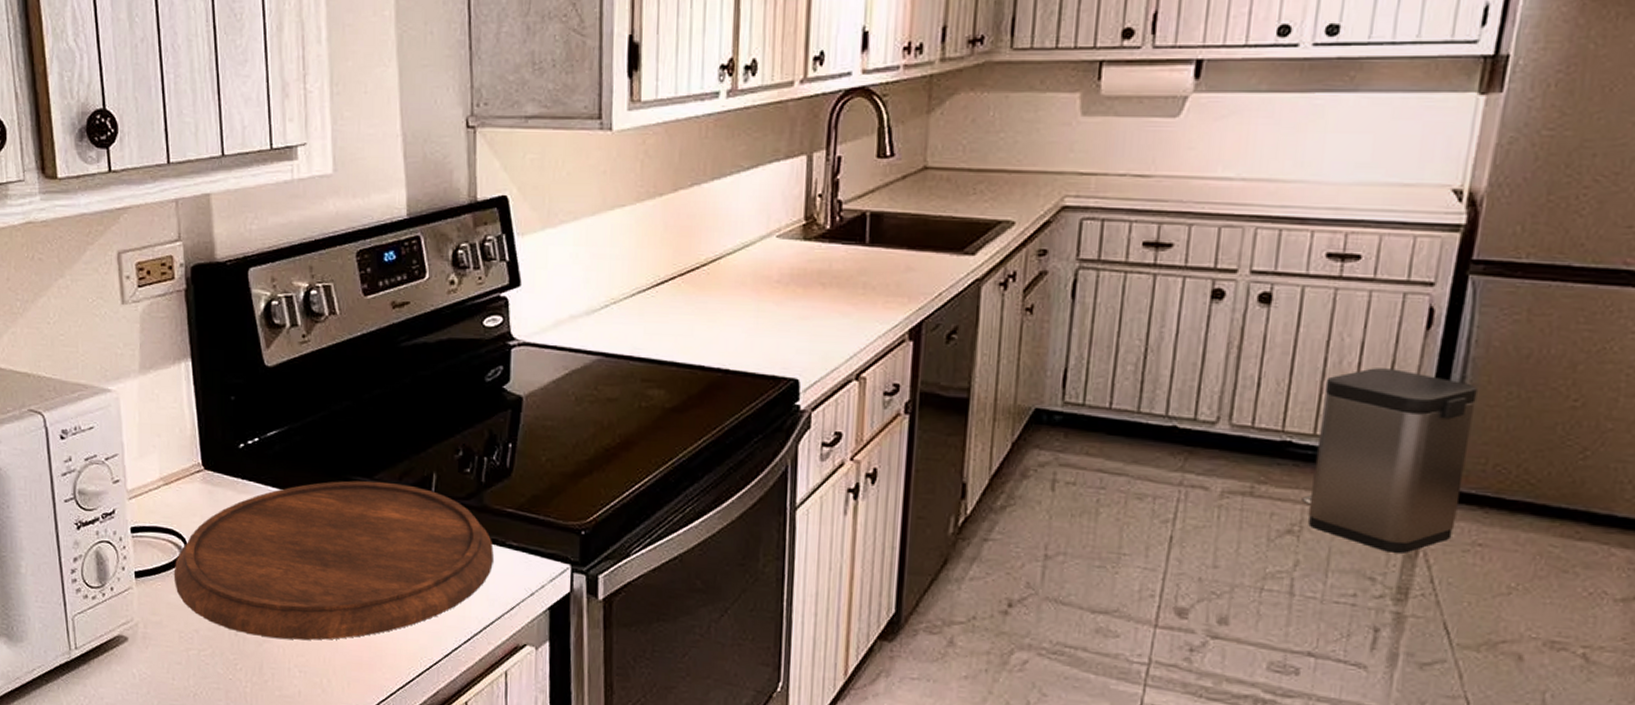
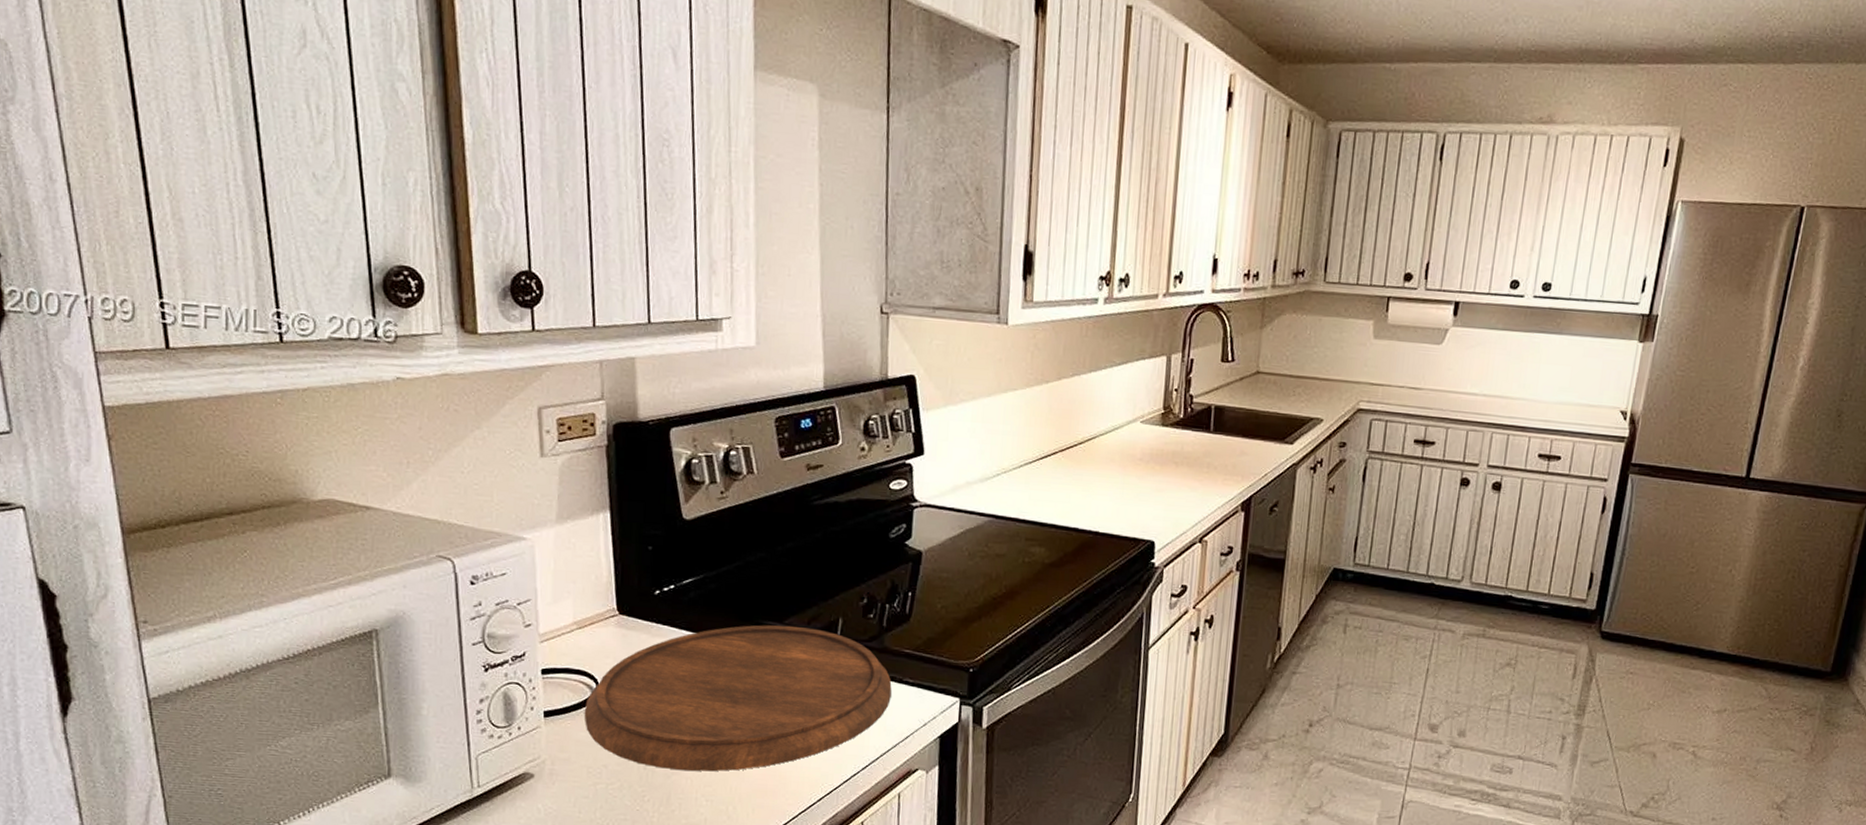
pedal bin: present [1302,368,1478,553] -> none [1517,541,1633,680]

